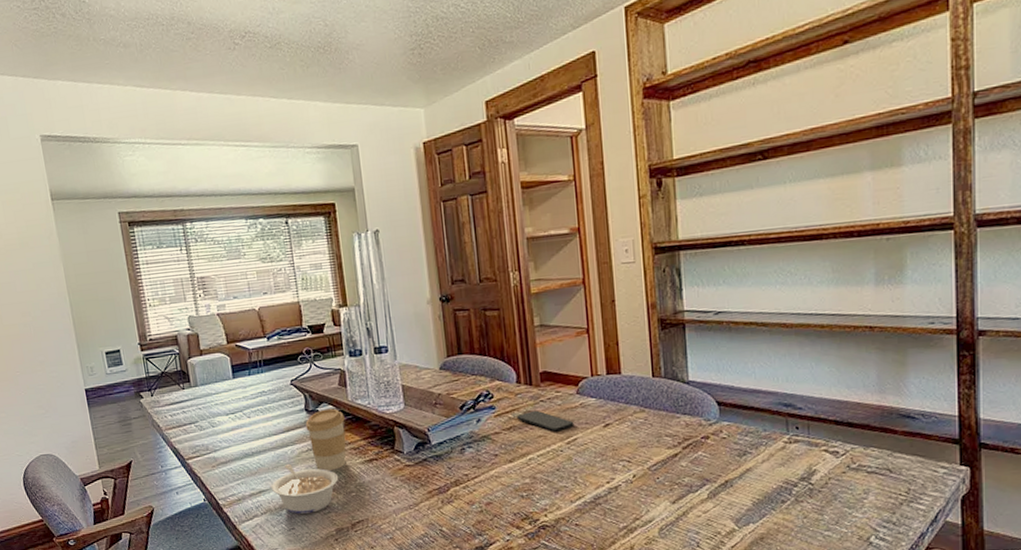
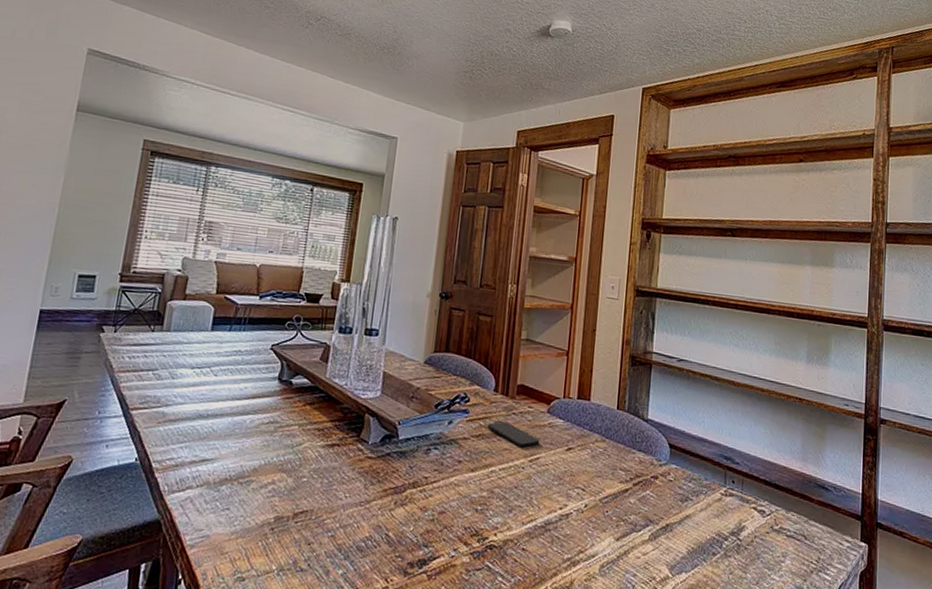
legume: present [272,463,339,514] -> none [217,433,294,494]
coffee cup: present [305,408,346,471] -> none [273,381,318,450]

